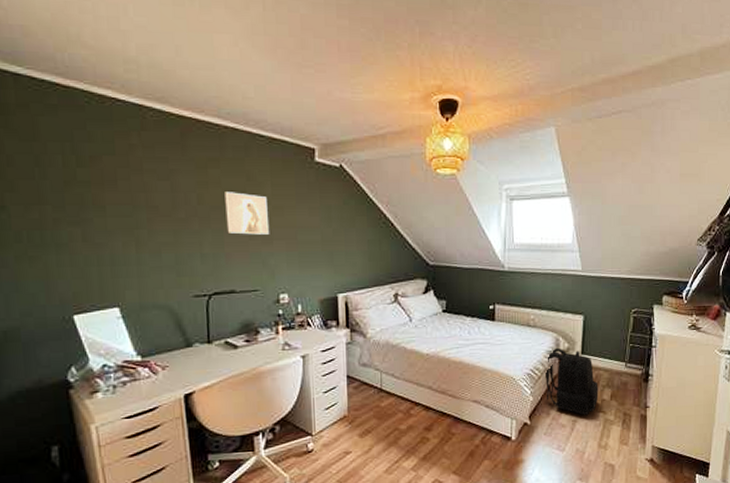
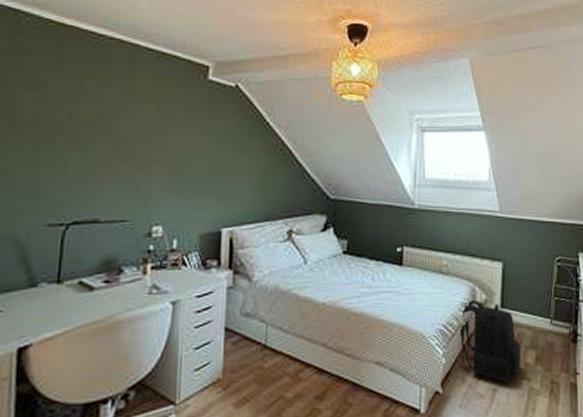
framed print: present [223,192,270,235] -> none [98,107,149,157]

